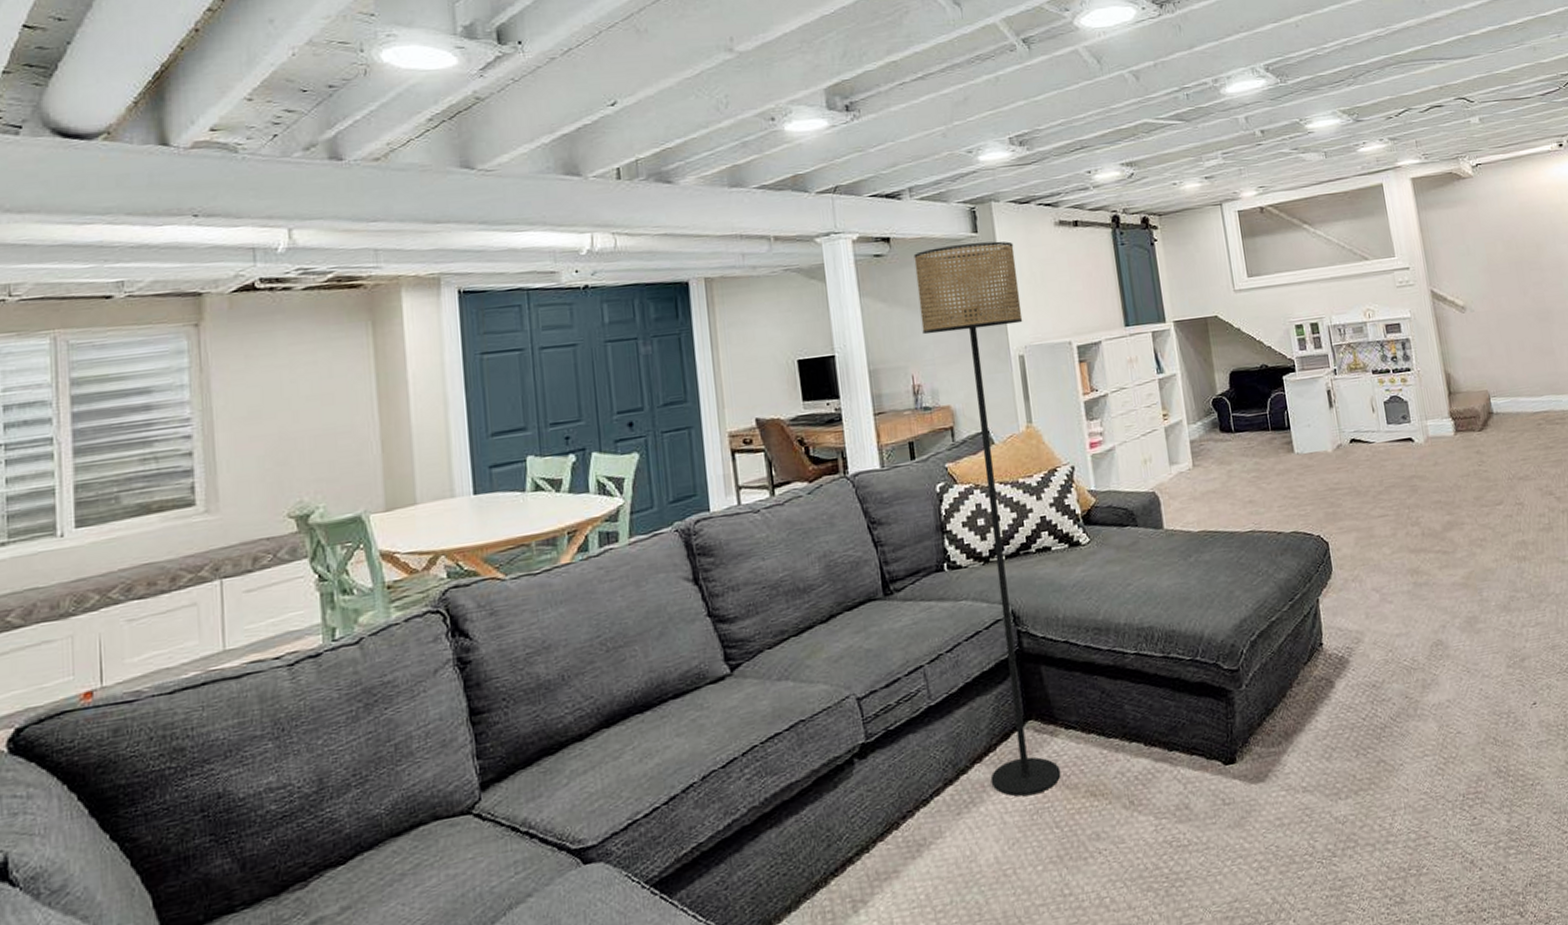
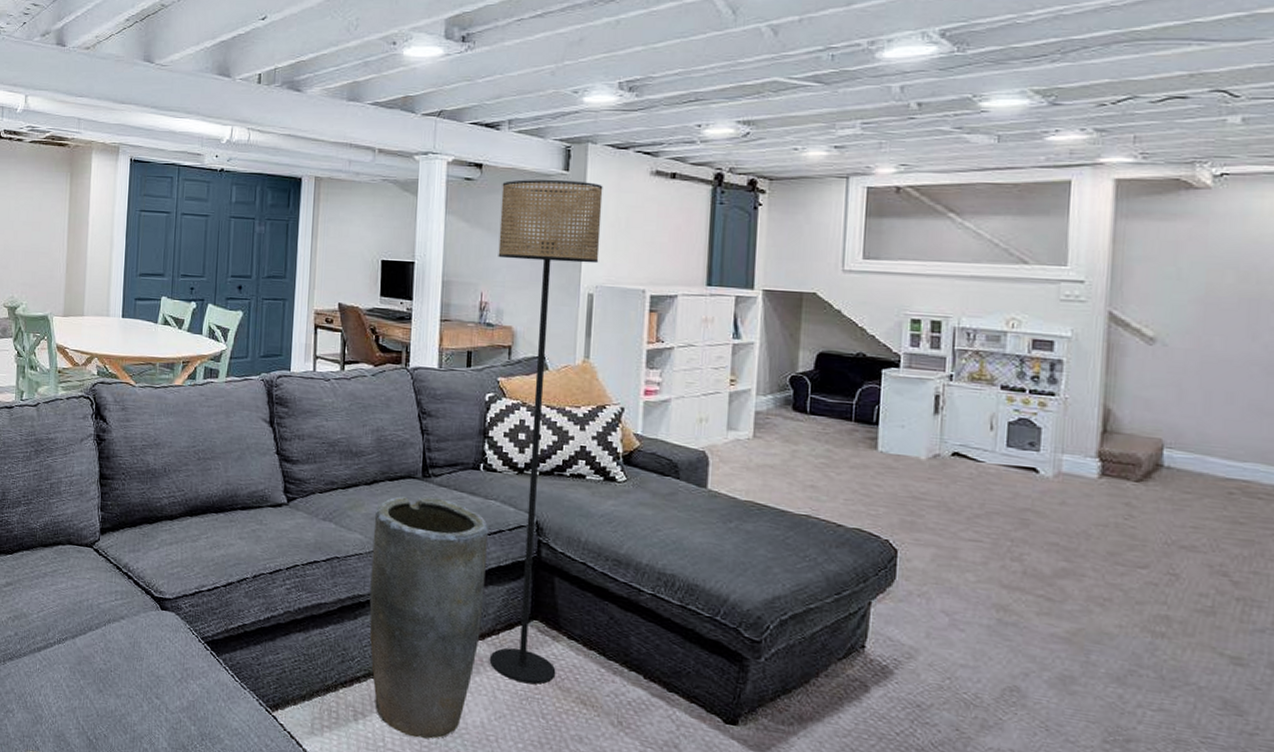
vase: none [837,614,977,907] -> present [369,496,488,739]

